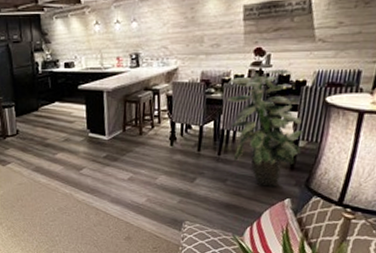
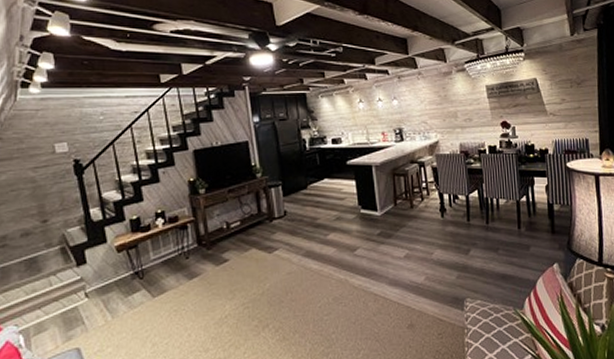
indoor plant: present [227,69,304,187] -> none [484,140,557,253]

